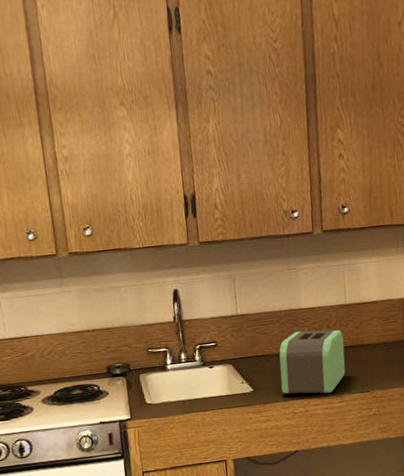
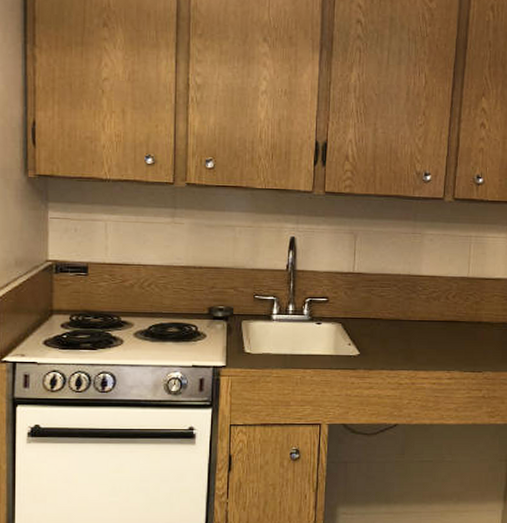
toaster: present [279,329,346,395] -> none [390,298,461,368]

